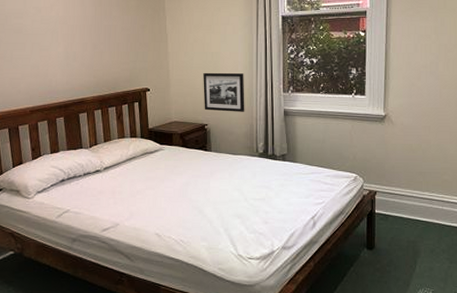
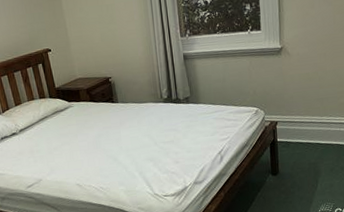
picture frame: present [203,72,245,112] -> none [101,23,146,64]

